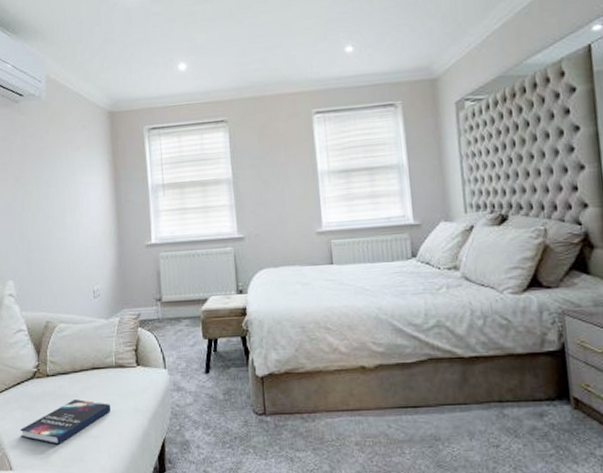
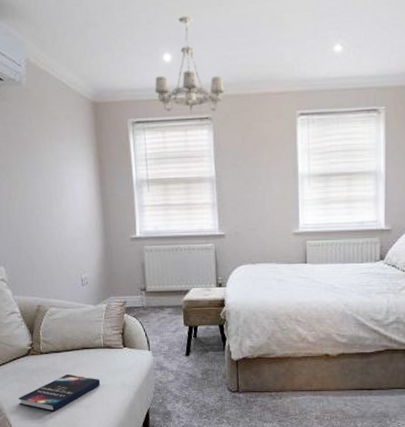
chandelier: none [170,28,239,118] -> present [154,15,225,114]

